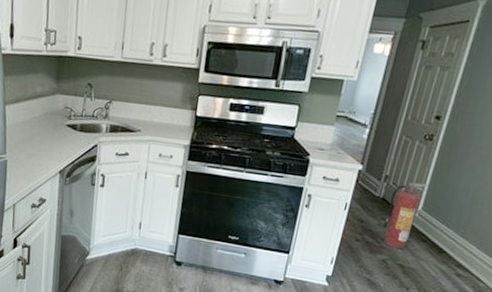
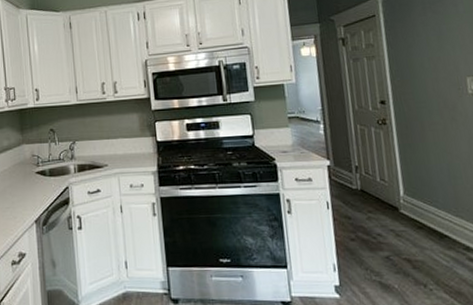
fire extinguisher: present [382,182,429,250] -> none [369,167,405,242]

